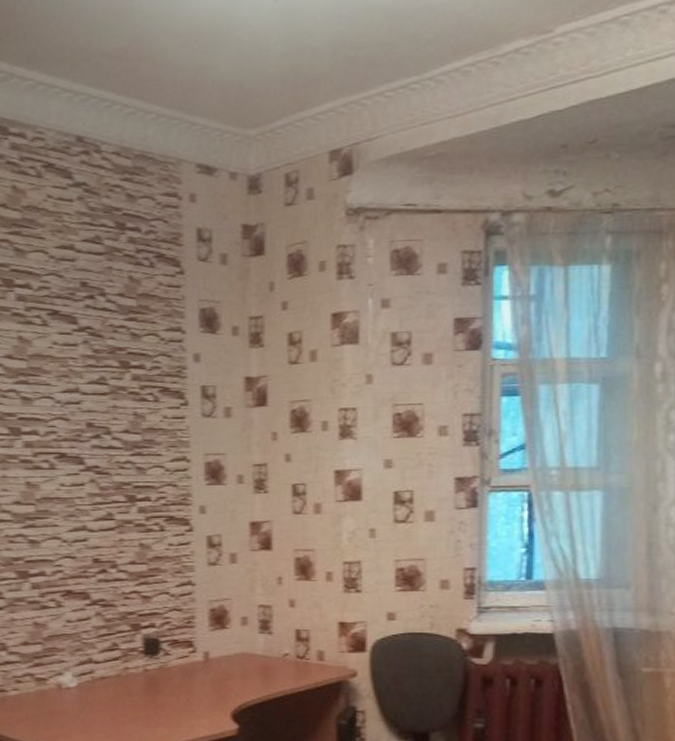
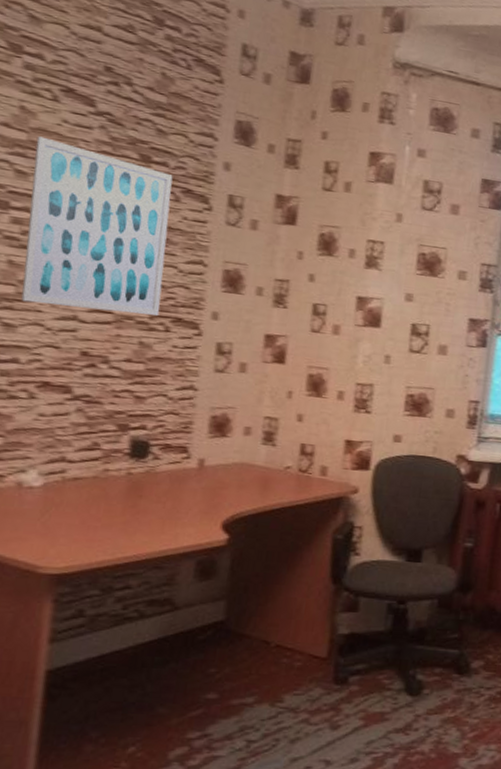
wall art: none [34,362,154,519] -> present [21,136,173,316]

